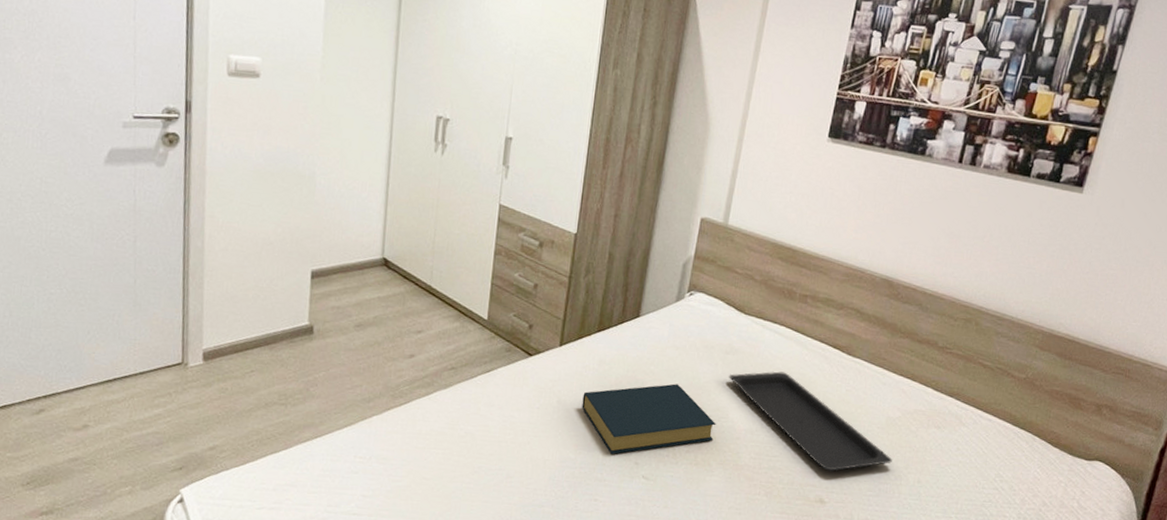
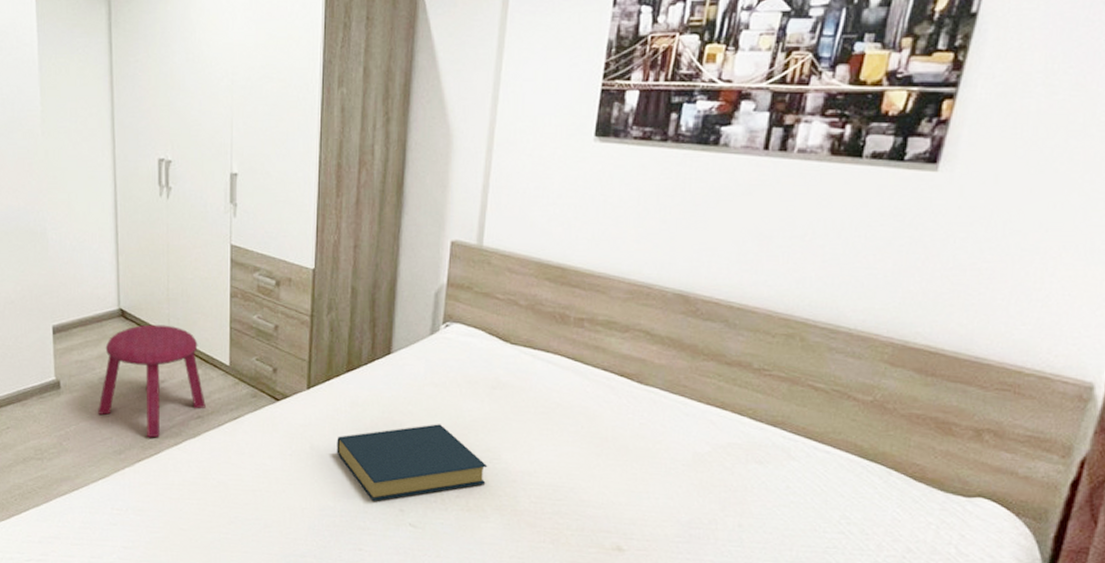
stool: none [350,275,461,387] -> present [98,324,206,438]
serving tray: present [728,371,892,472] -> none [498,406,704,516]

